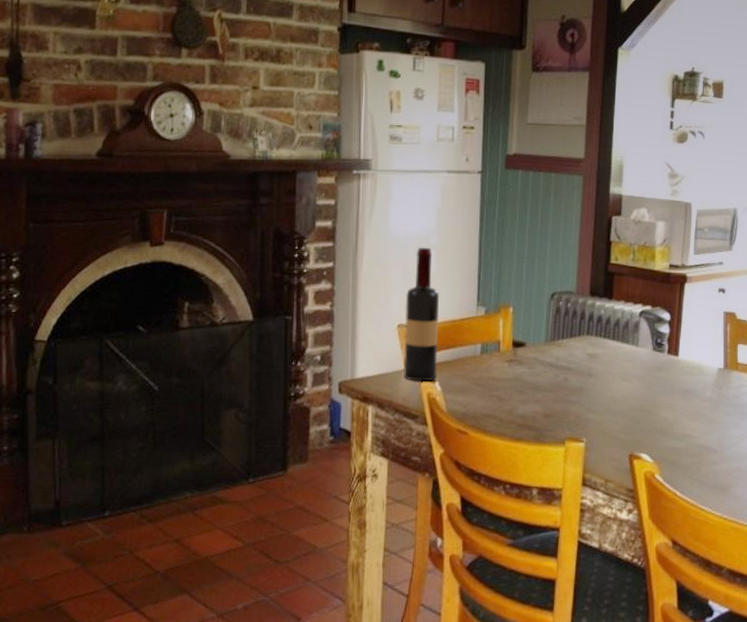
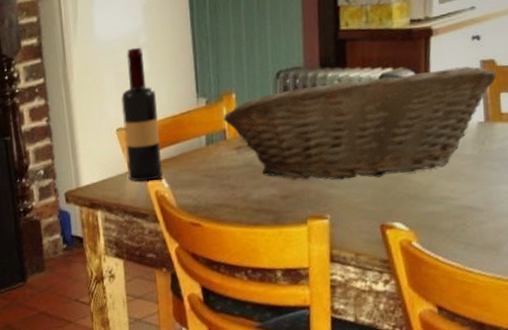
fruit basket: none [499,308,736,408] -> present [223,66,497,180]

